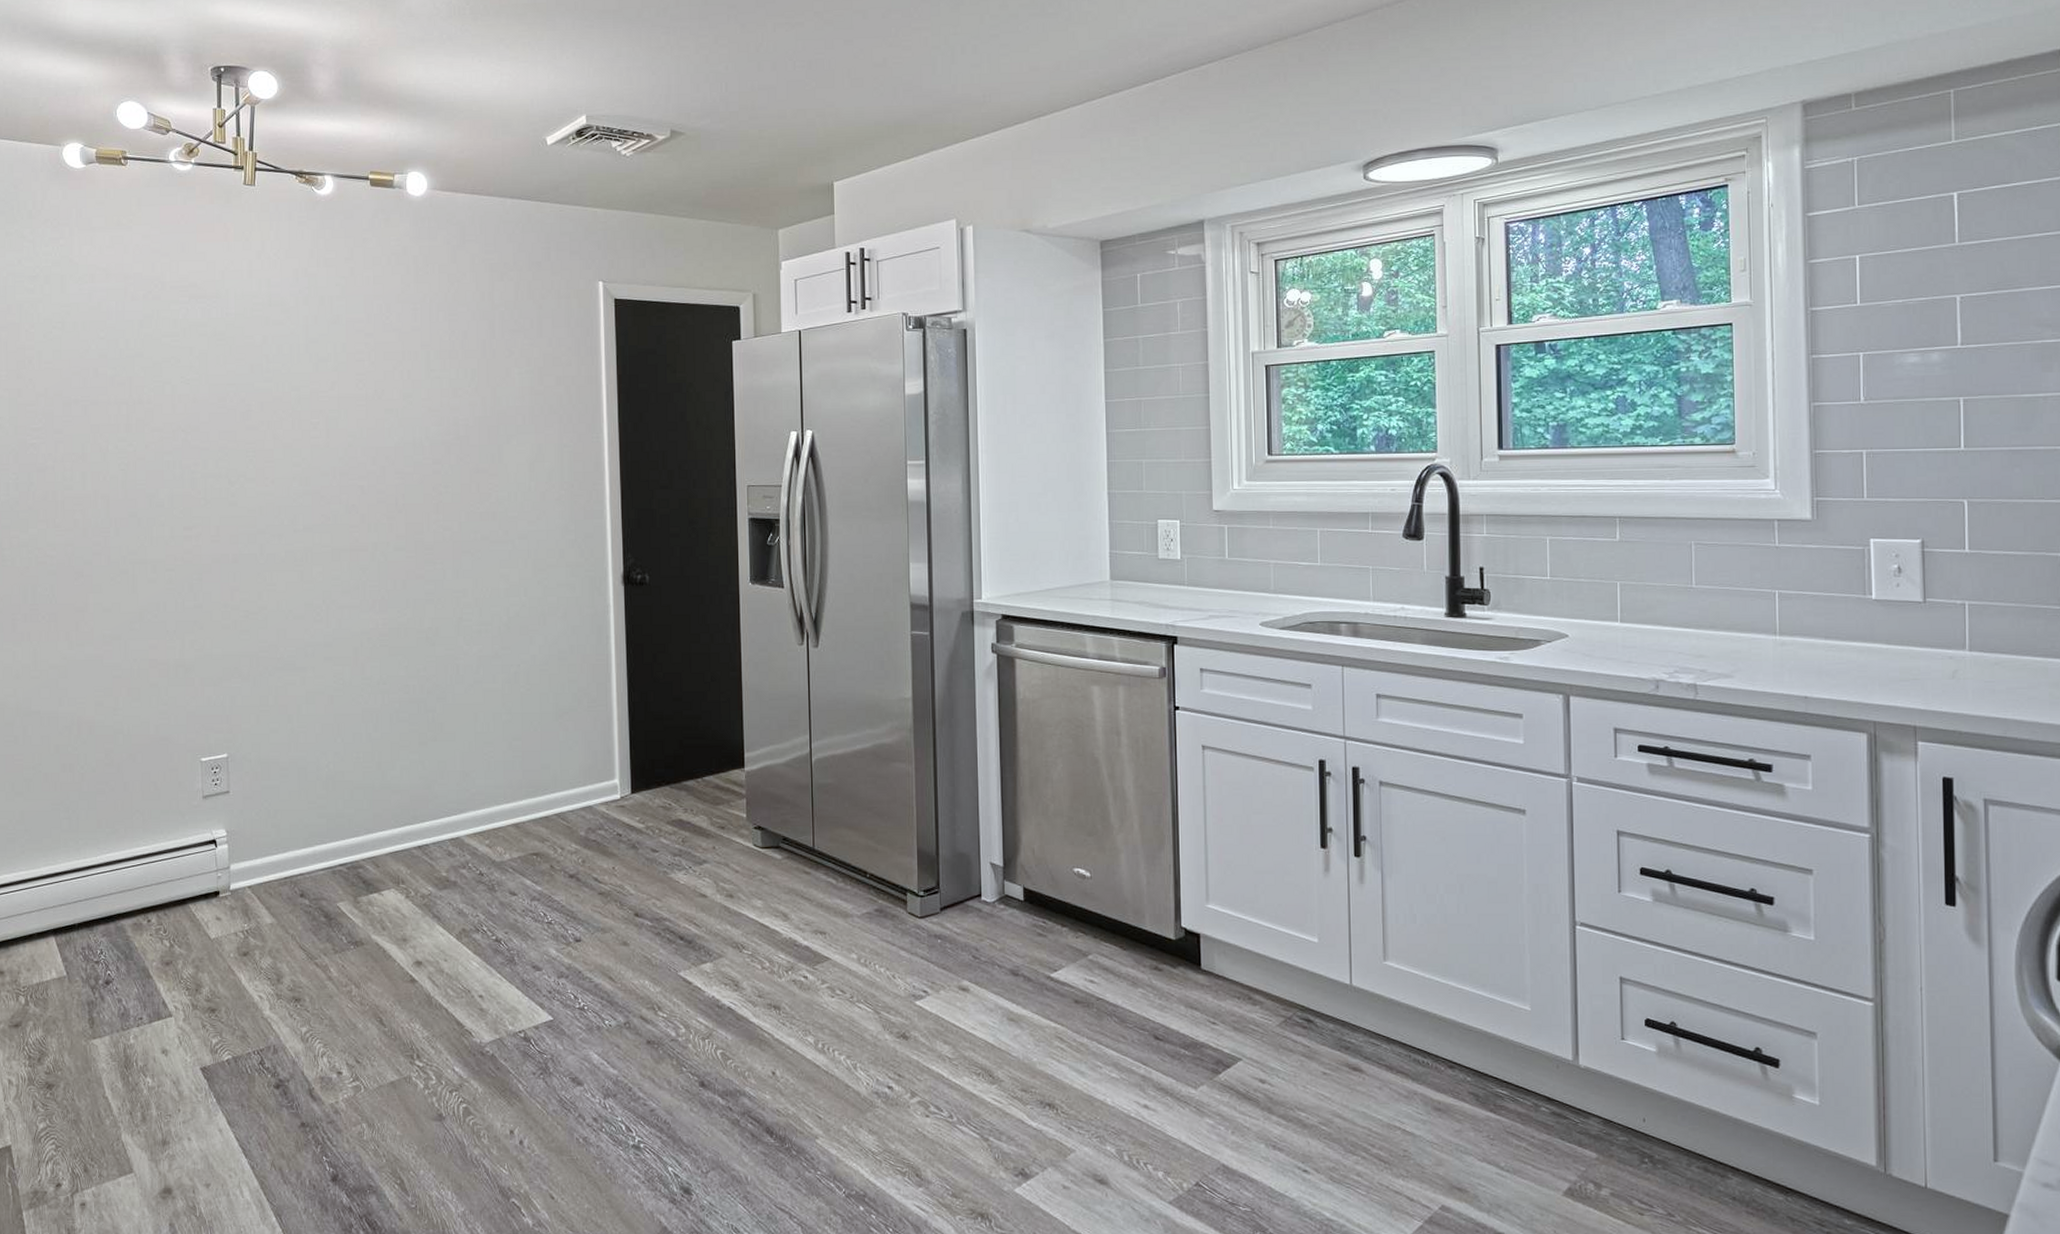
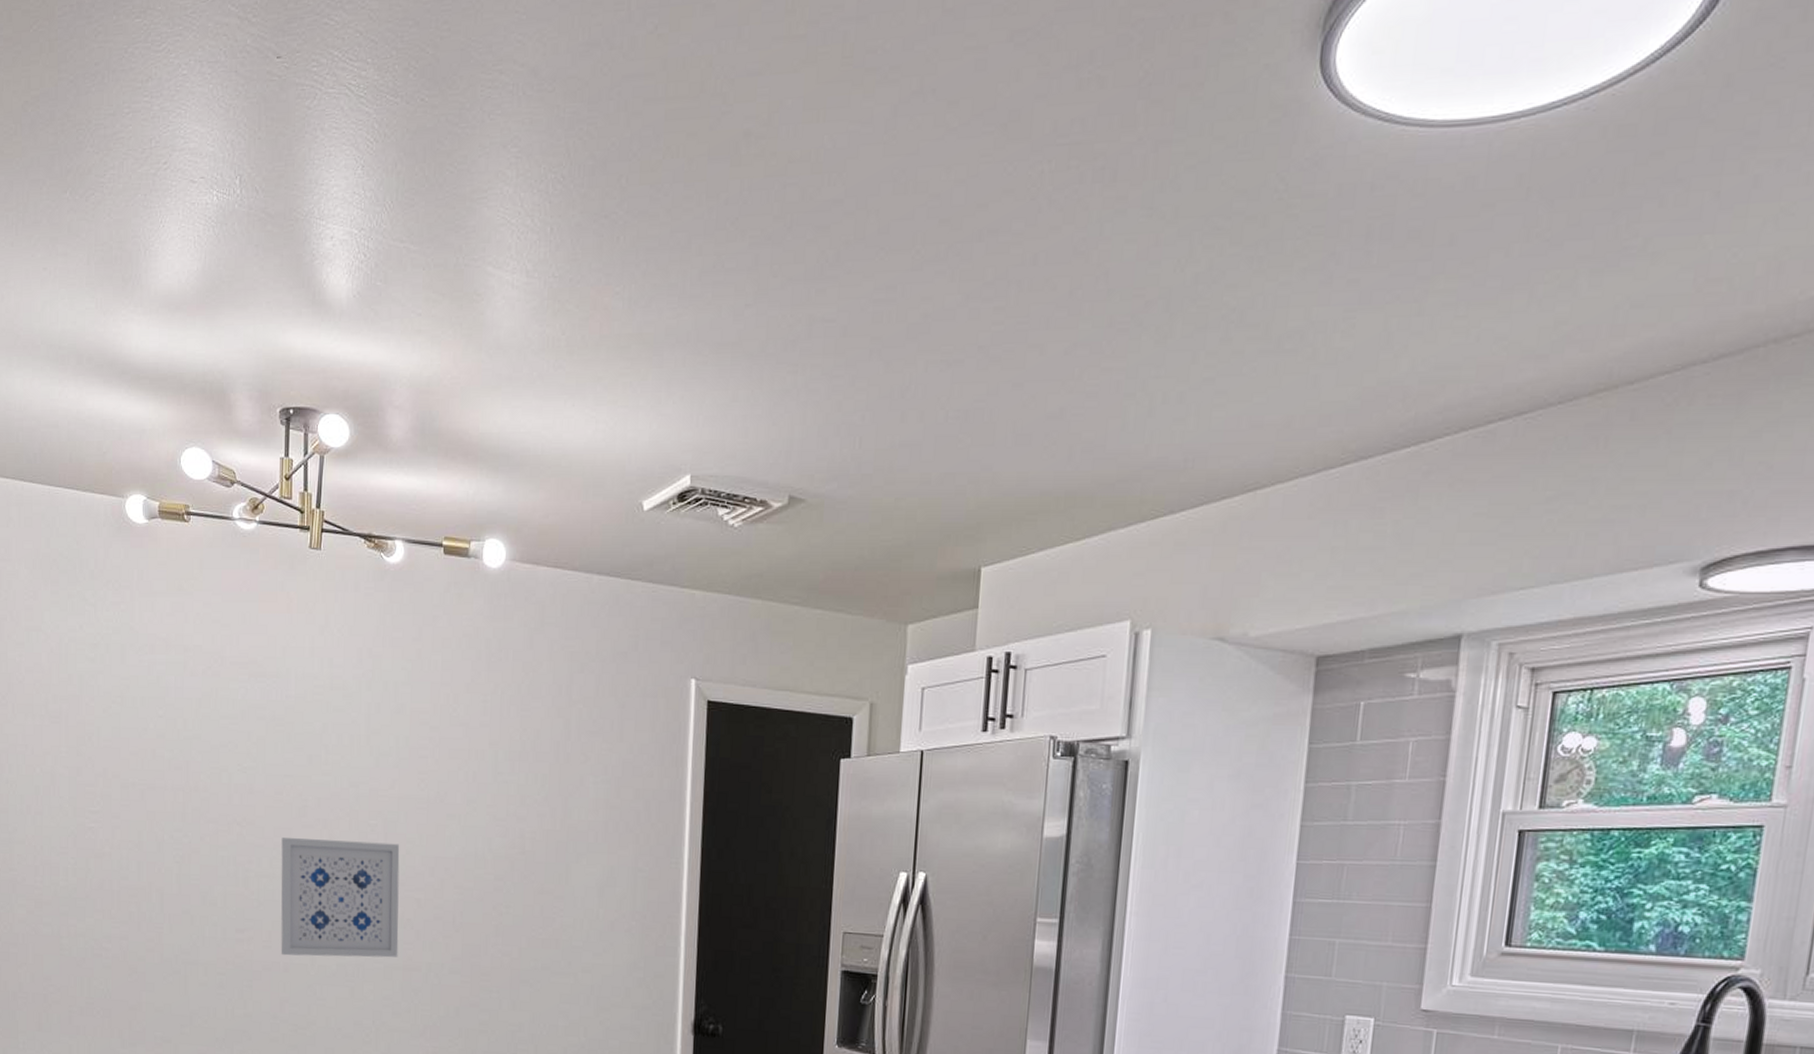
wall art: none [226,438,345,548] -> present [281,838,400,958]

